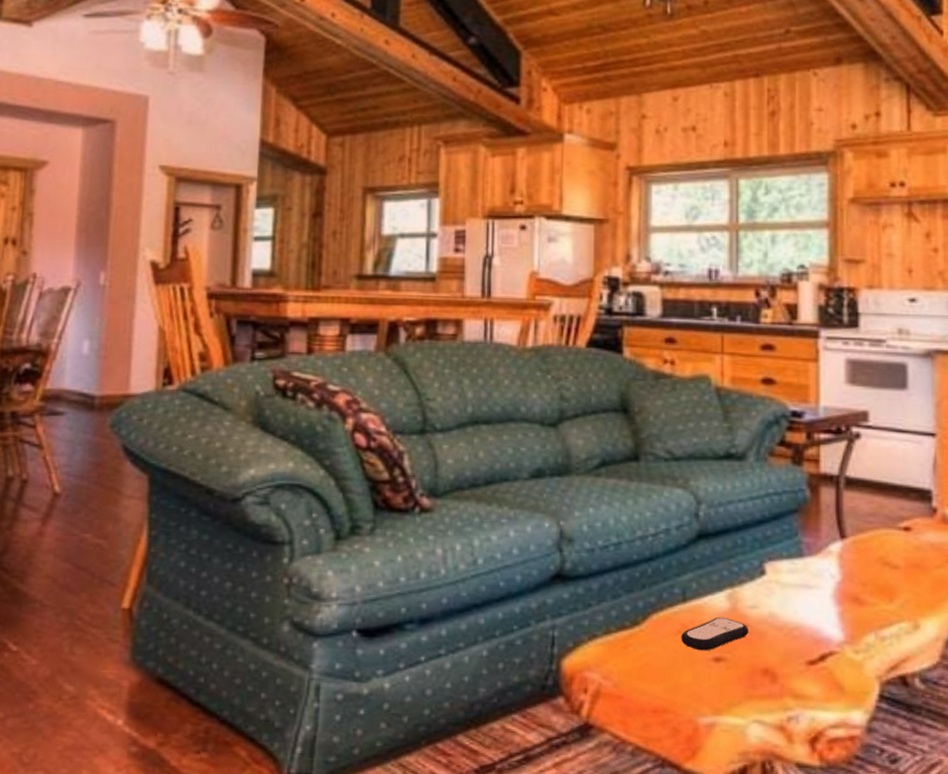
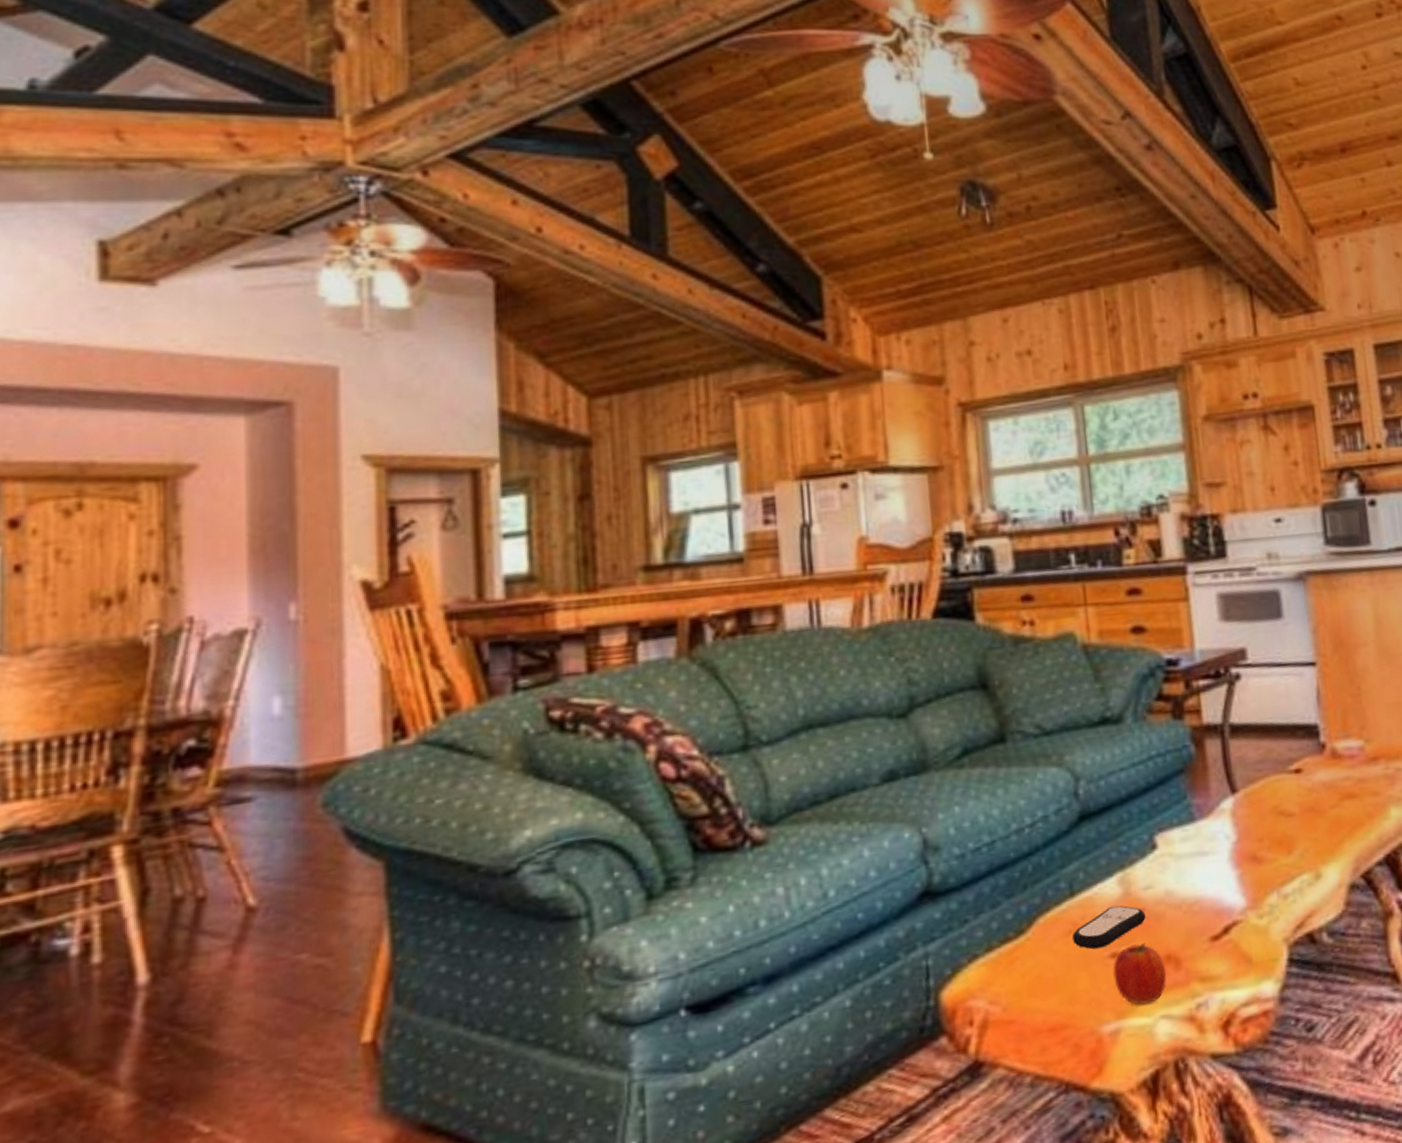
fruit: none [714,654,763,707] -> present [1112,943,1167,1005]

